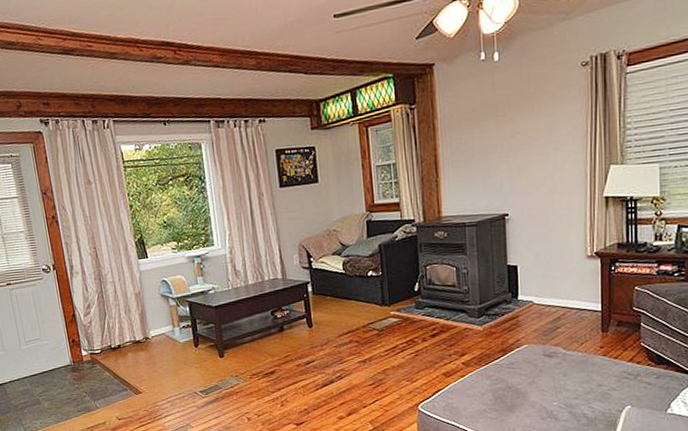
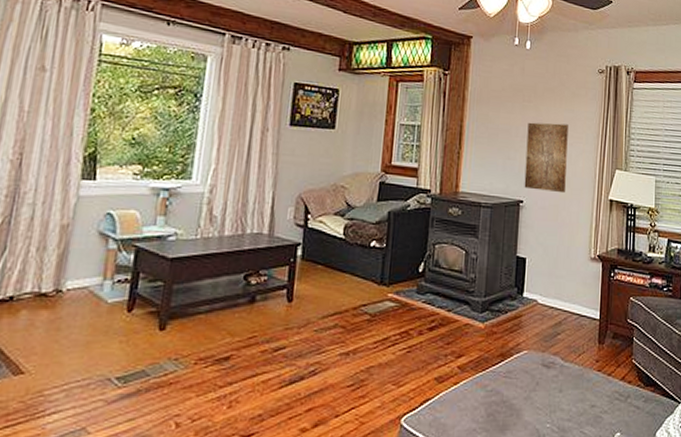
wall art: none [505,129,553,202] -> present [524,122,569,194]

